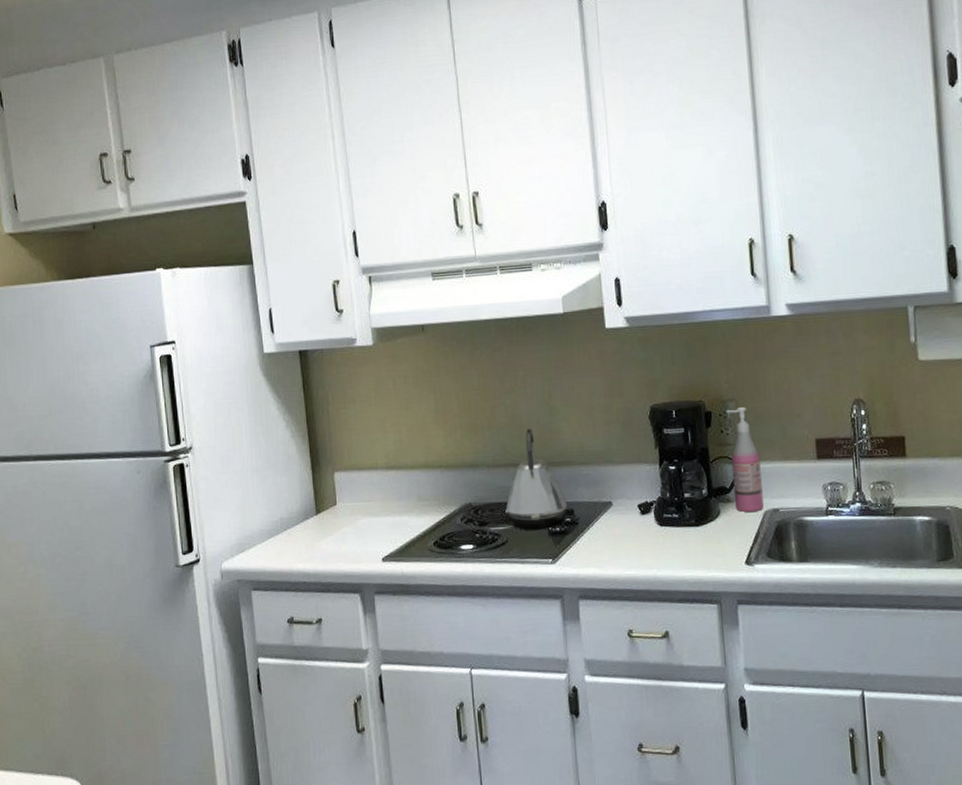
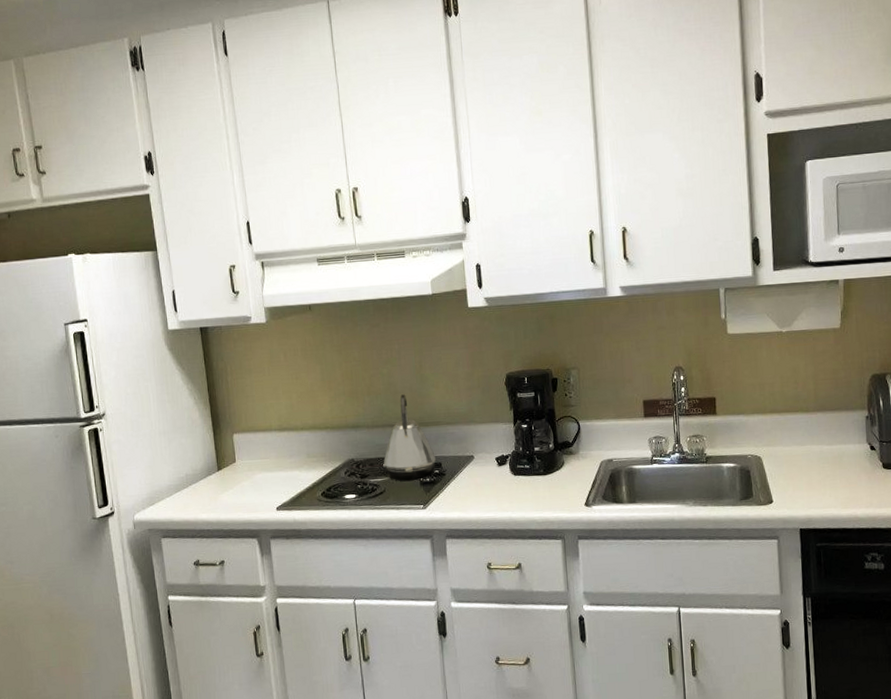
soap dispenser: present [726,407,764,513] -> none [570,374,600,463]

